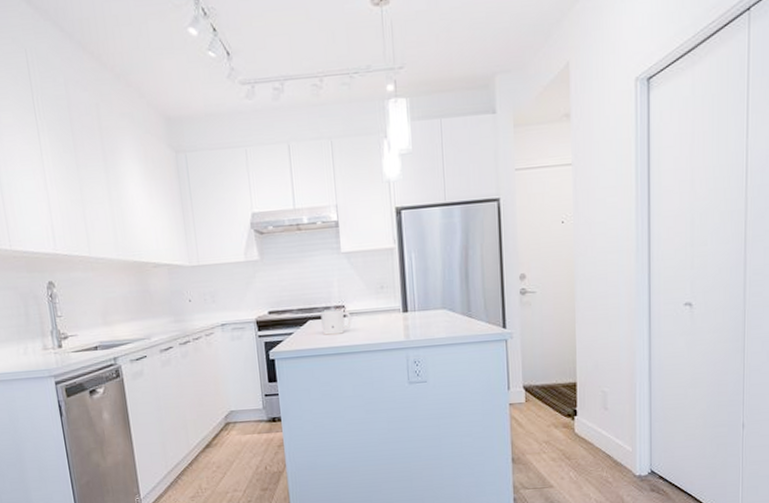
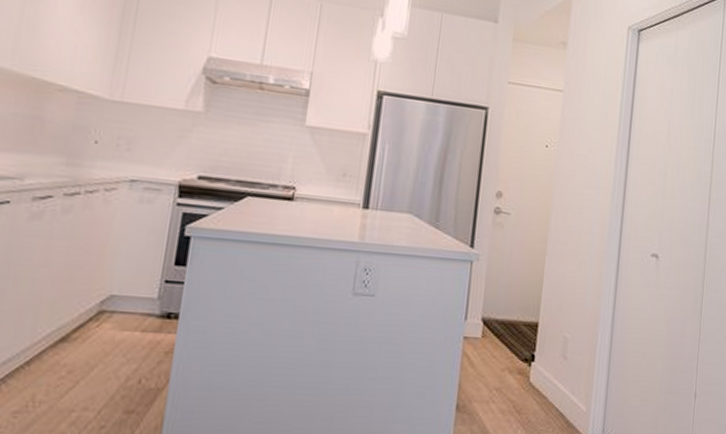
mug: present [320,309,352,335] -> none [261,188,302,221]

